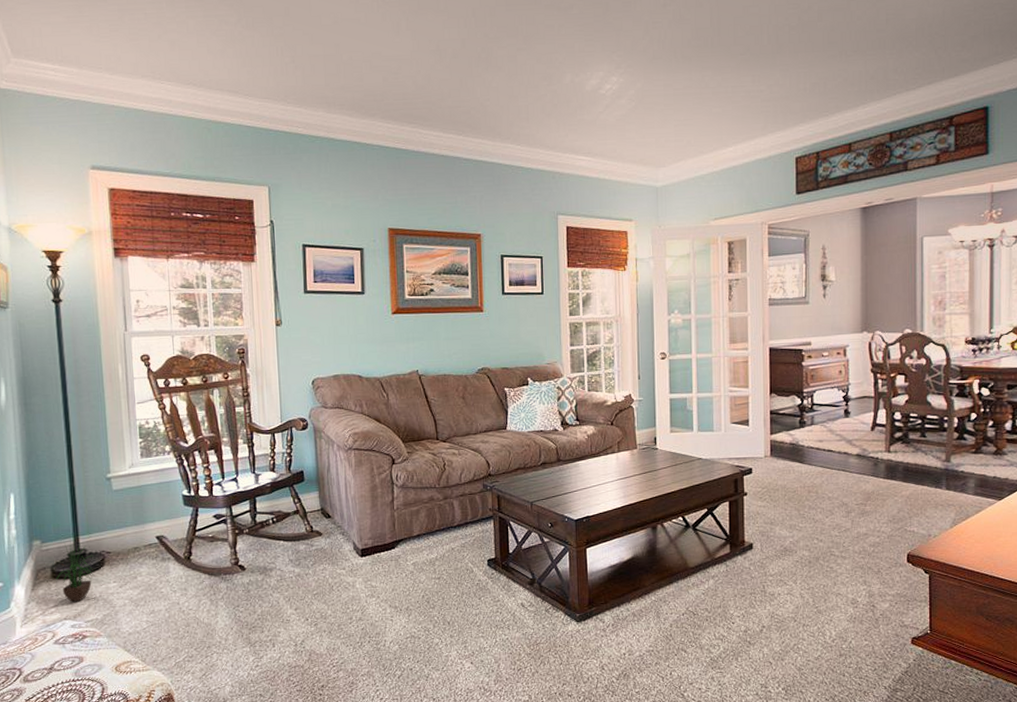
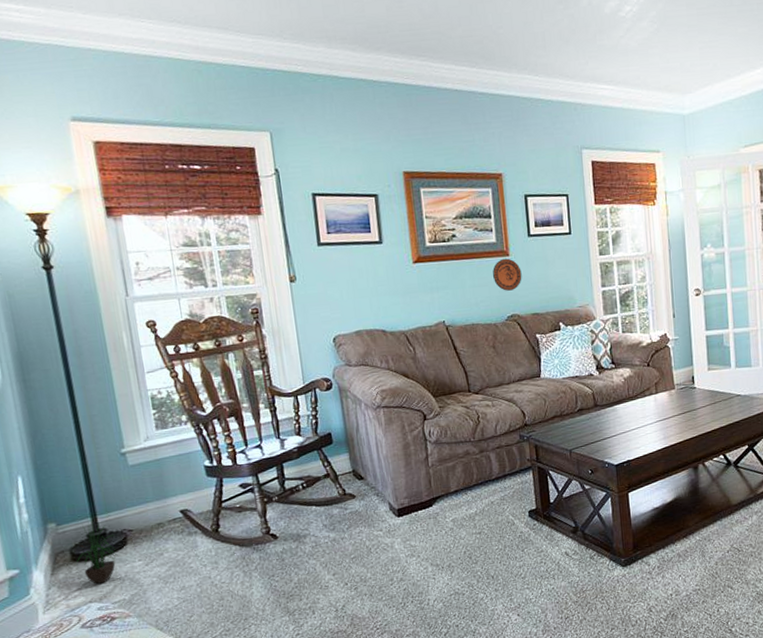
decorative plate: none [467,314,494,345] -> present [493,258,522,291]

